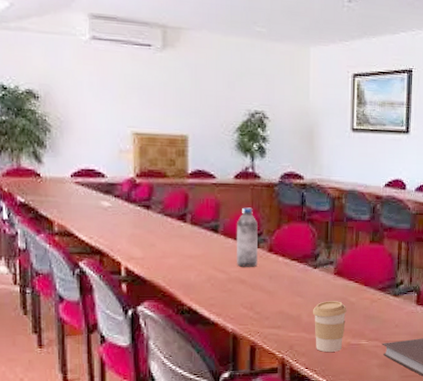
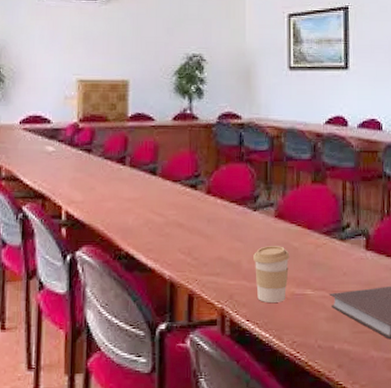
water bottle: present [237,207,258,267] -> none [175,149,196,210]

